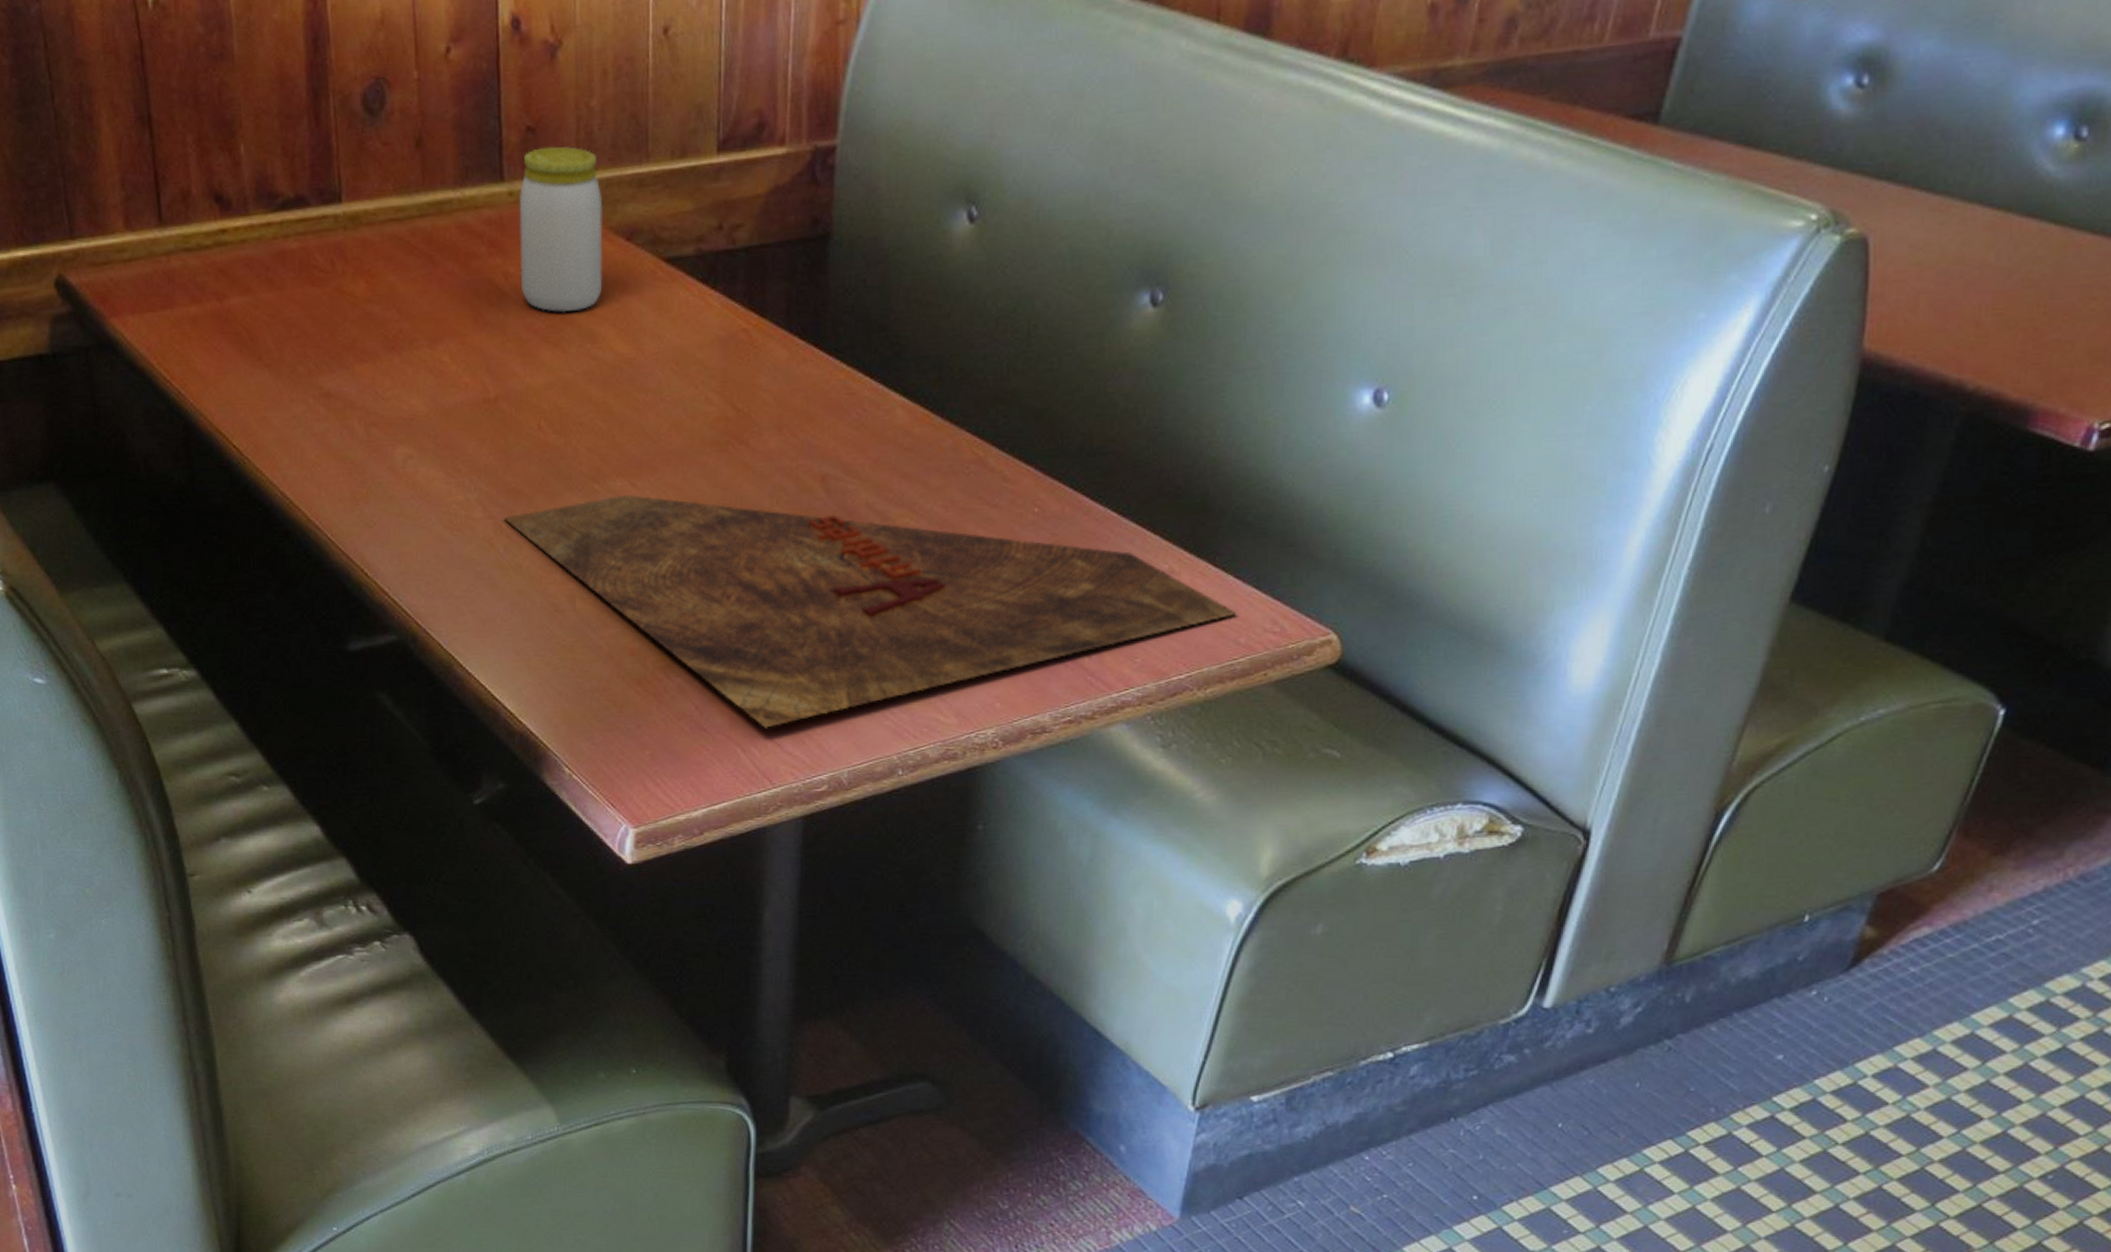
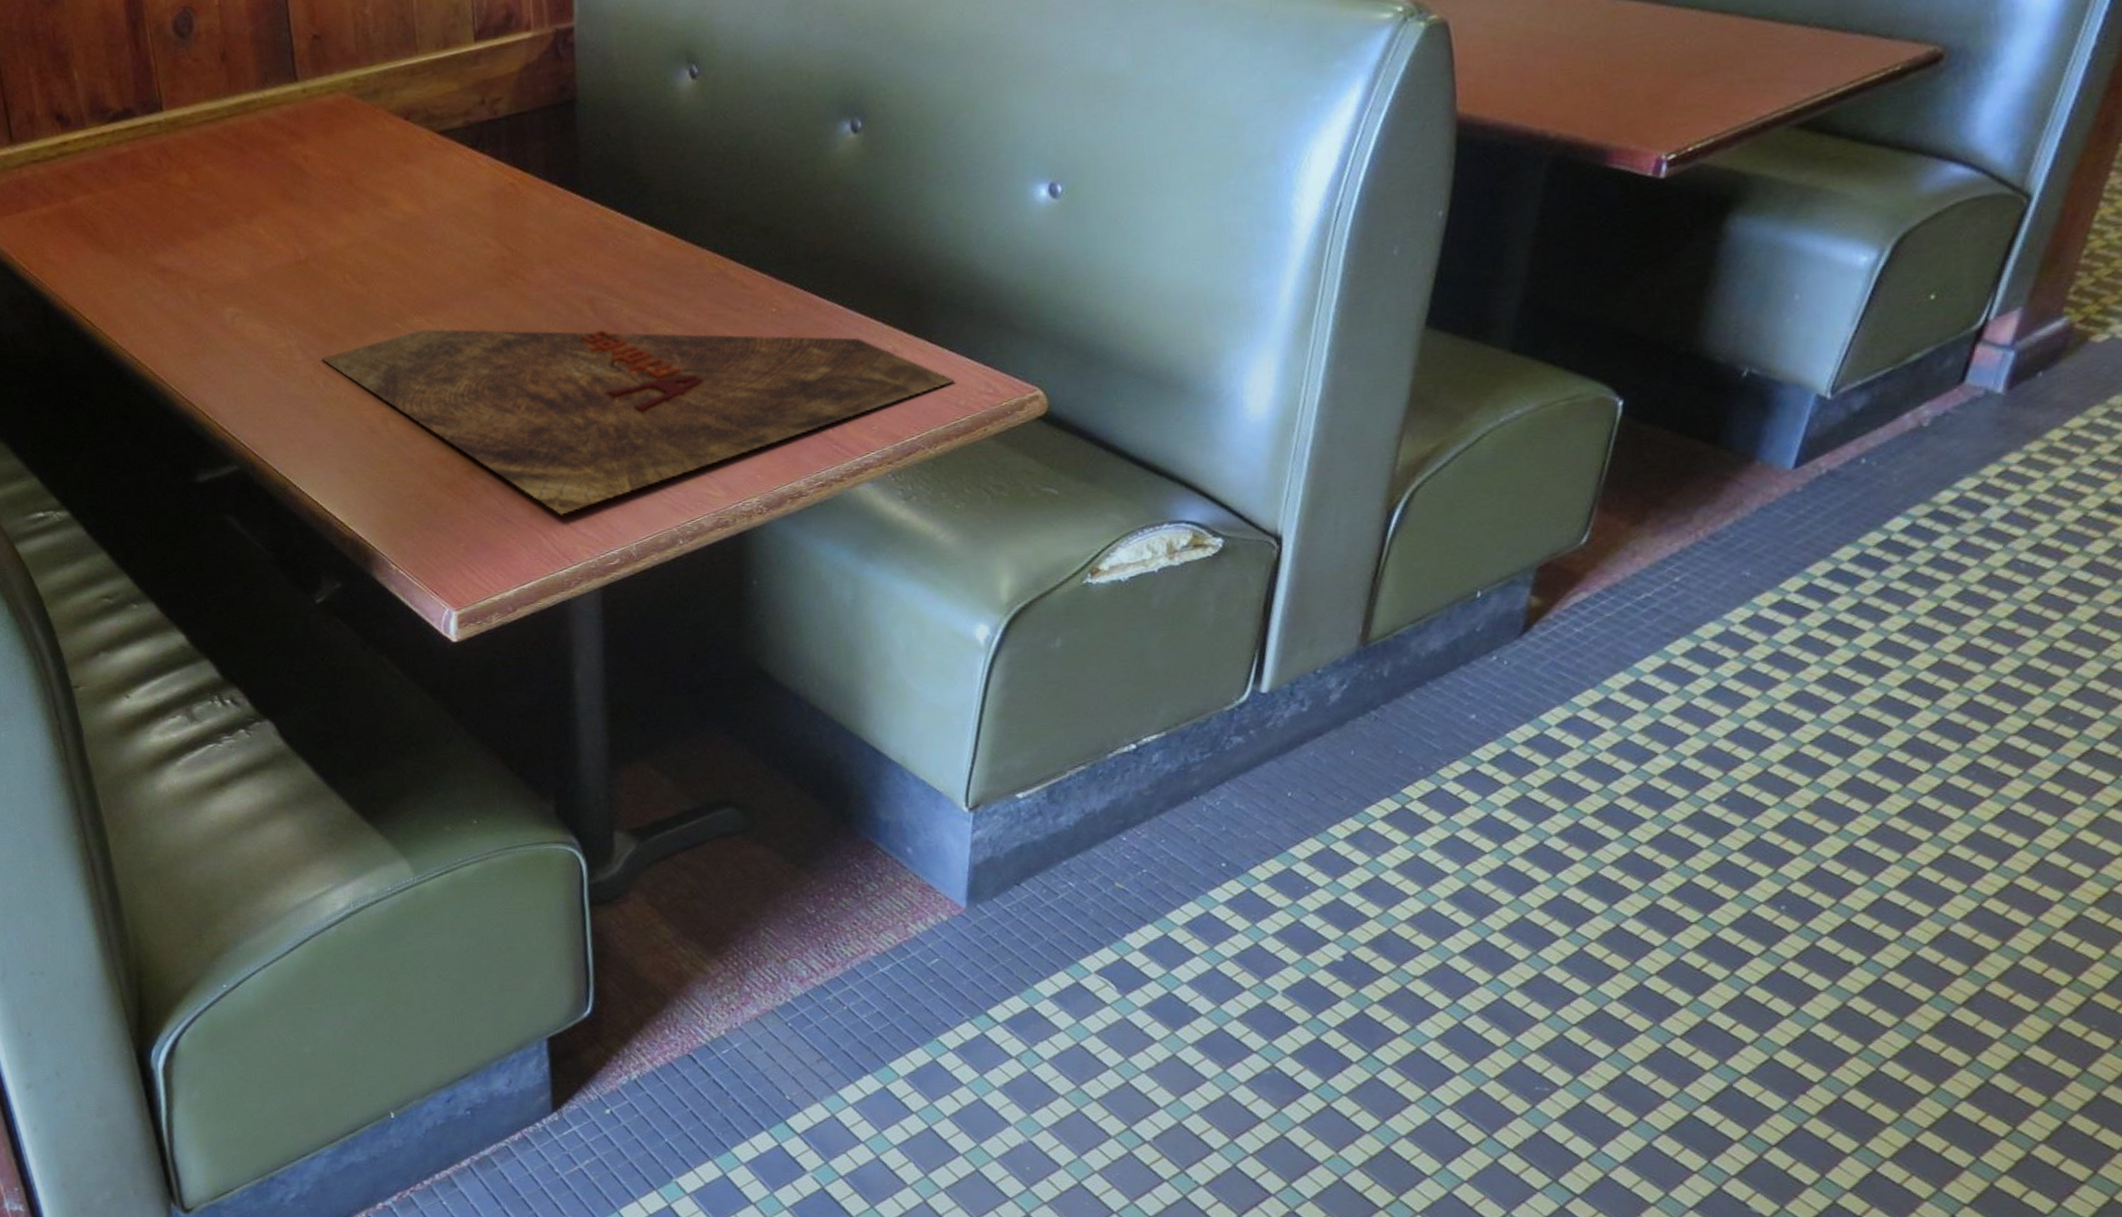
jar: present [519,146,603,313] -> none [311,48,388,184]

